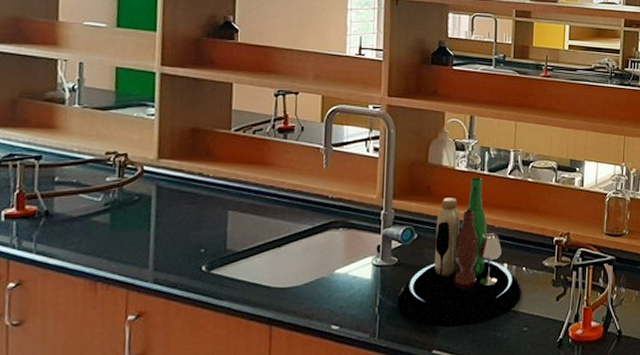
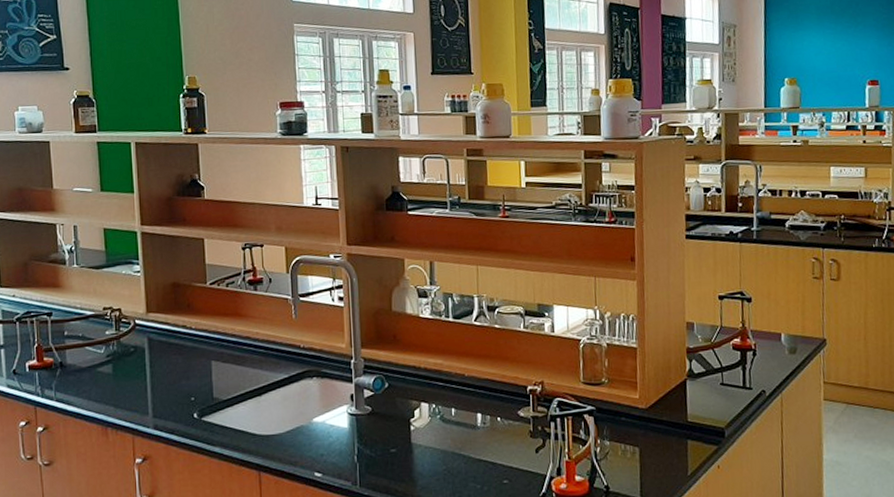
bottle: present [398,177,521,328] -> none [375,324,498,478]

